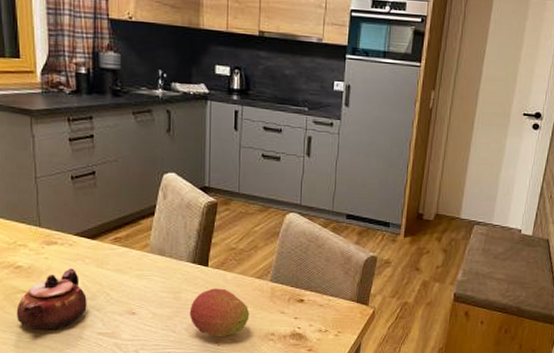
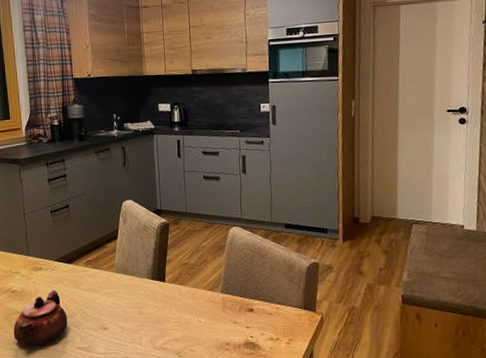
fruit: present [189,288,250,336] -> none [152,301,205,348]

